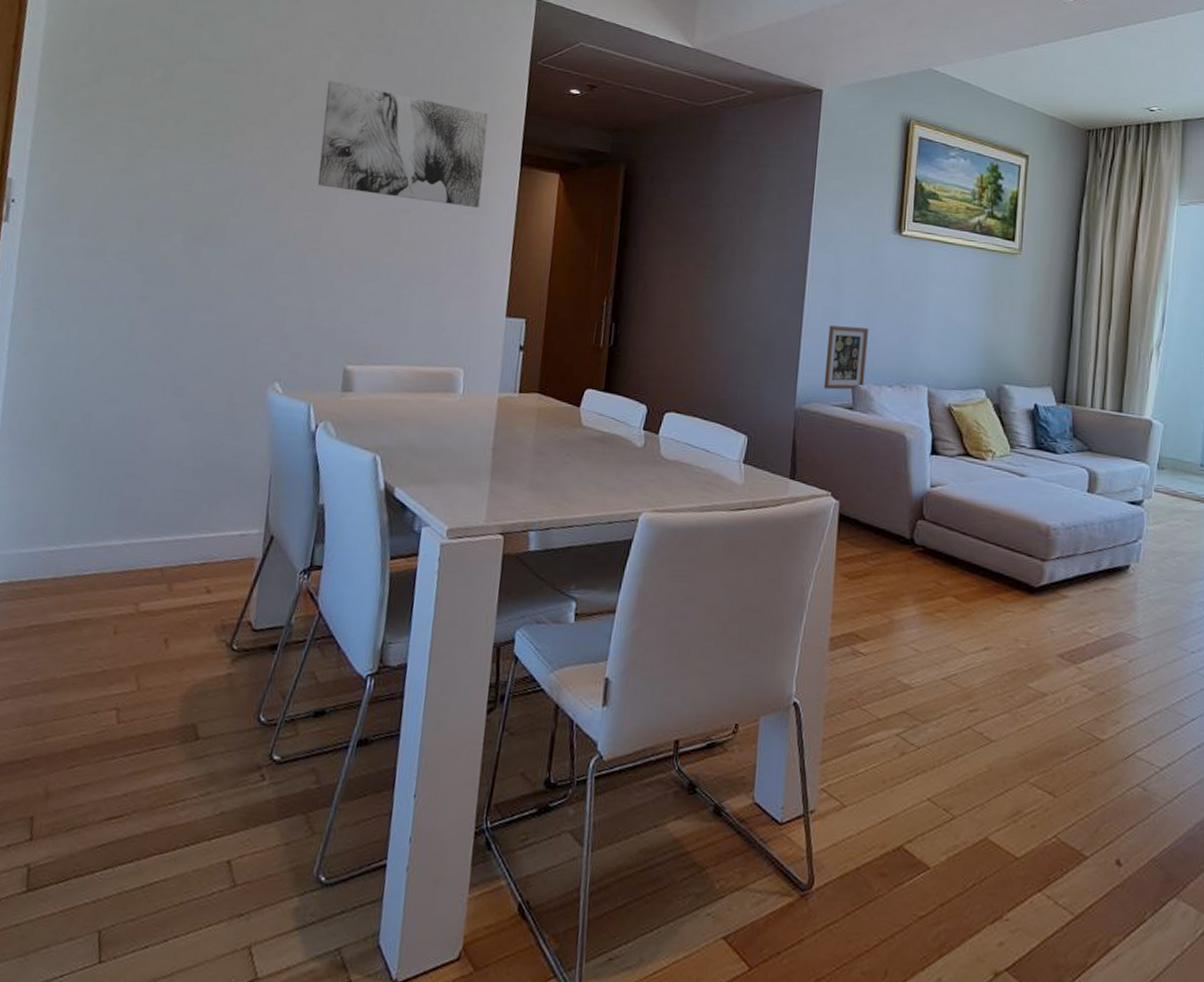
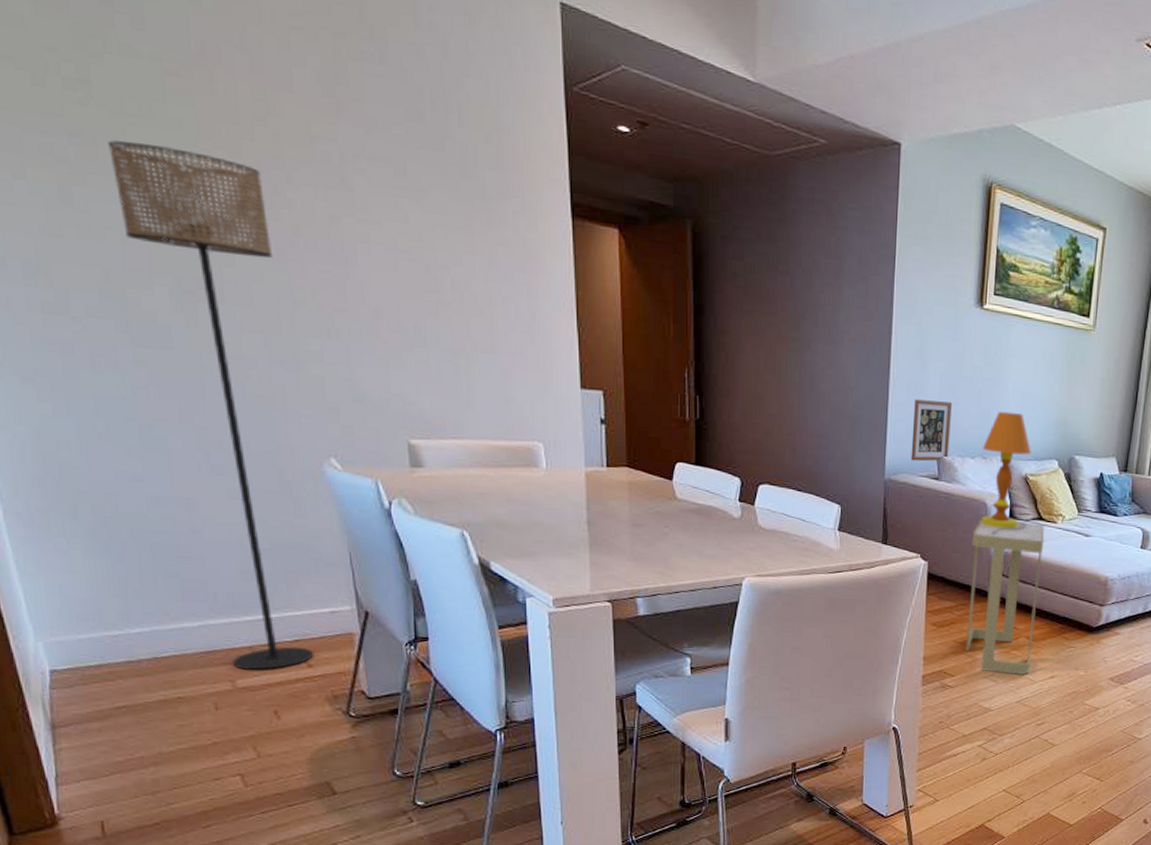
floor lamp: none [142,121,278,594] -> present [108,139,313,670]
wall art: present [317,80,489,208] -> none [310,95,531,266]
side table: none [881,454,972,645] -> present [965,519,1045,676]
table lamp: none [894,337,956,471] -> present [976,411,1032,534]

